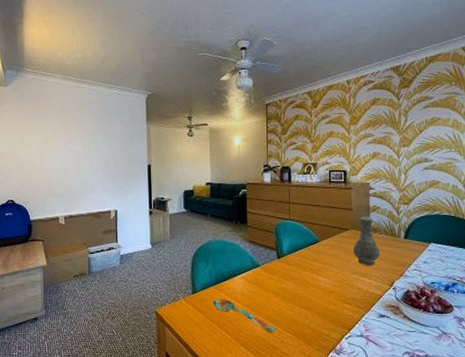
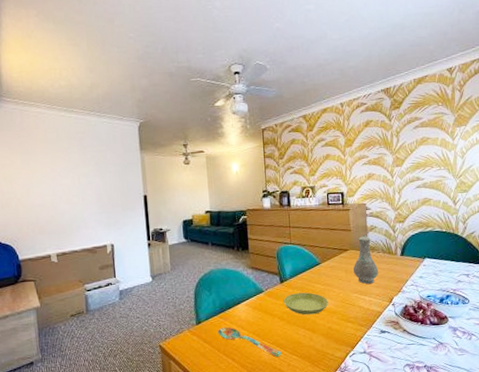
saucer: none [279,270,325,293] -> present [283,292,328,315]

